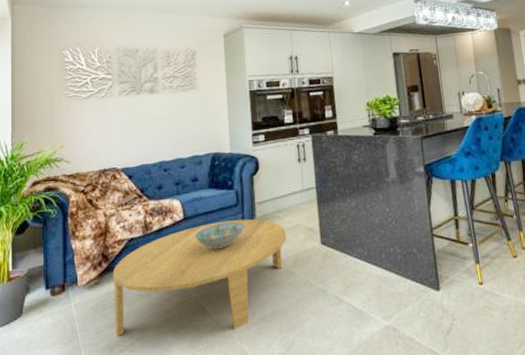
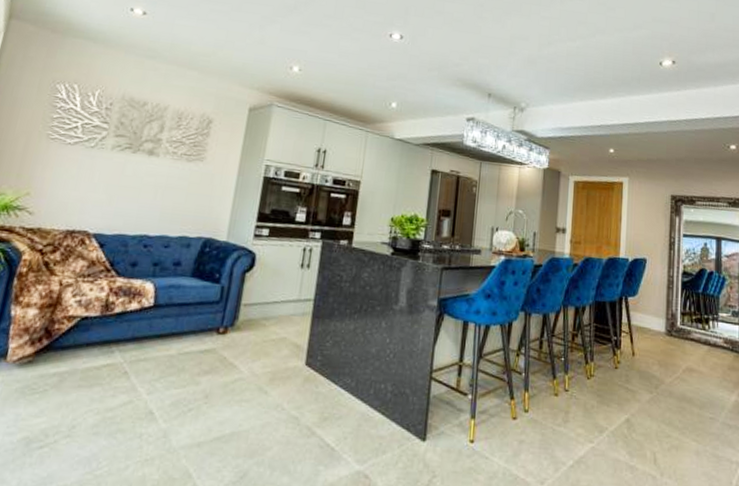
coffee table: present [112,219,287,336] -> none [38,317,269,445]
decorative bowl: present [195,222,245,249] -> none [162,319,223,348]

